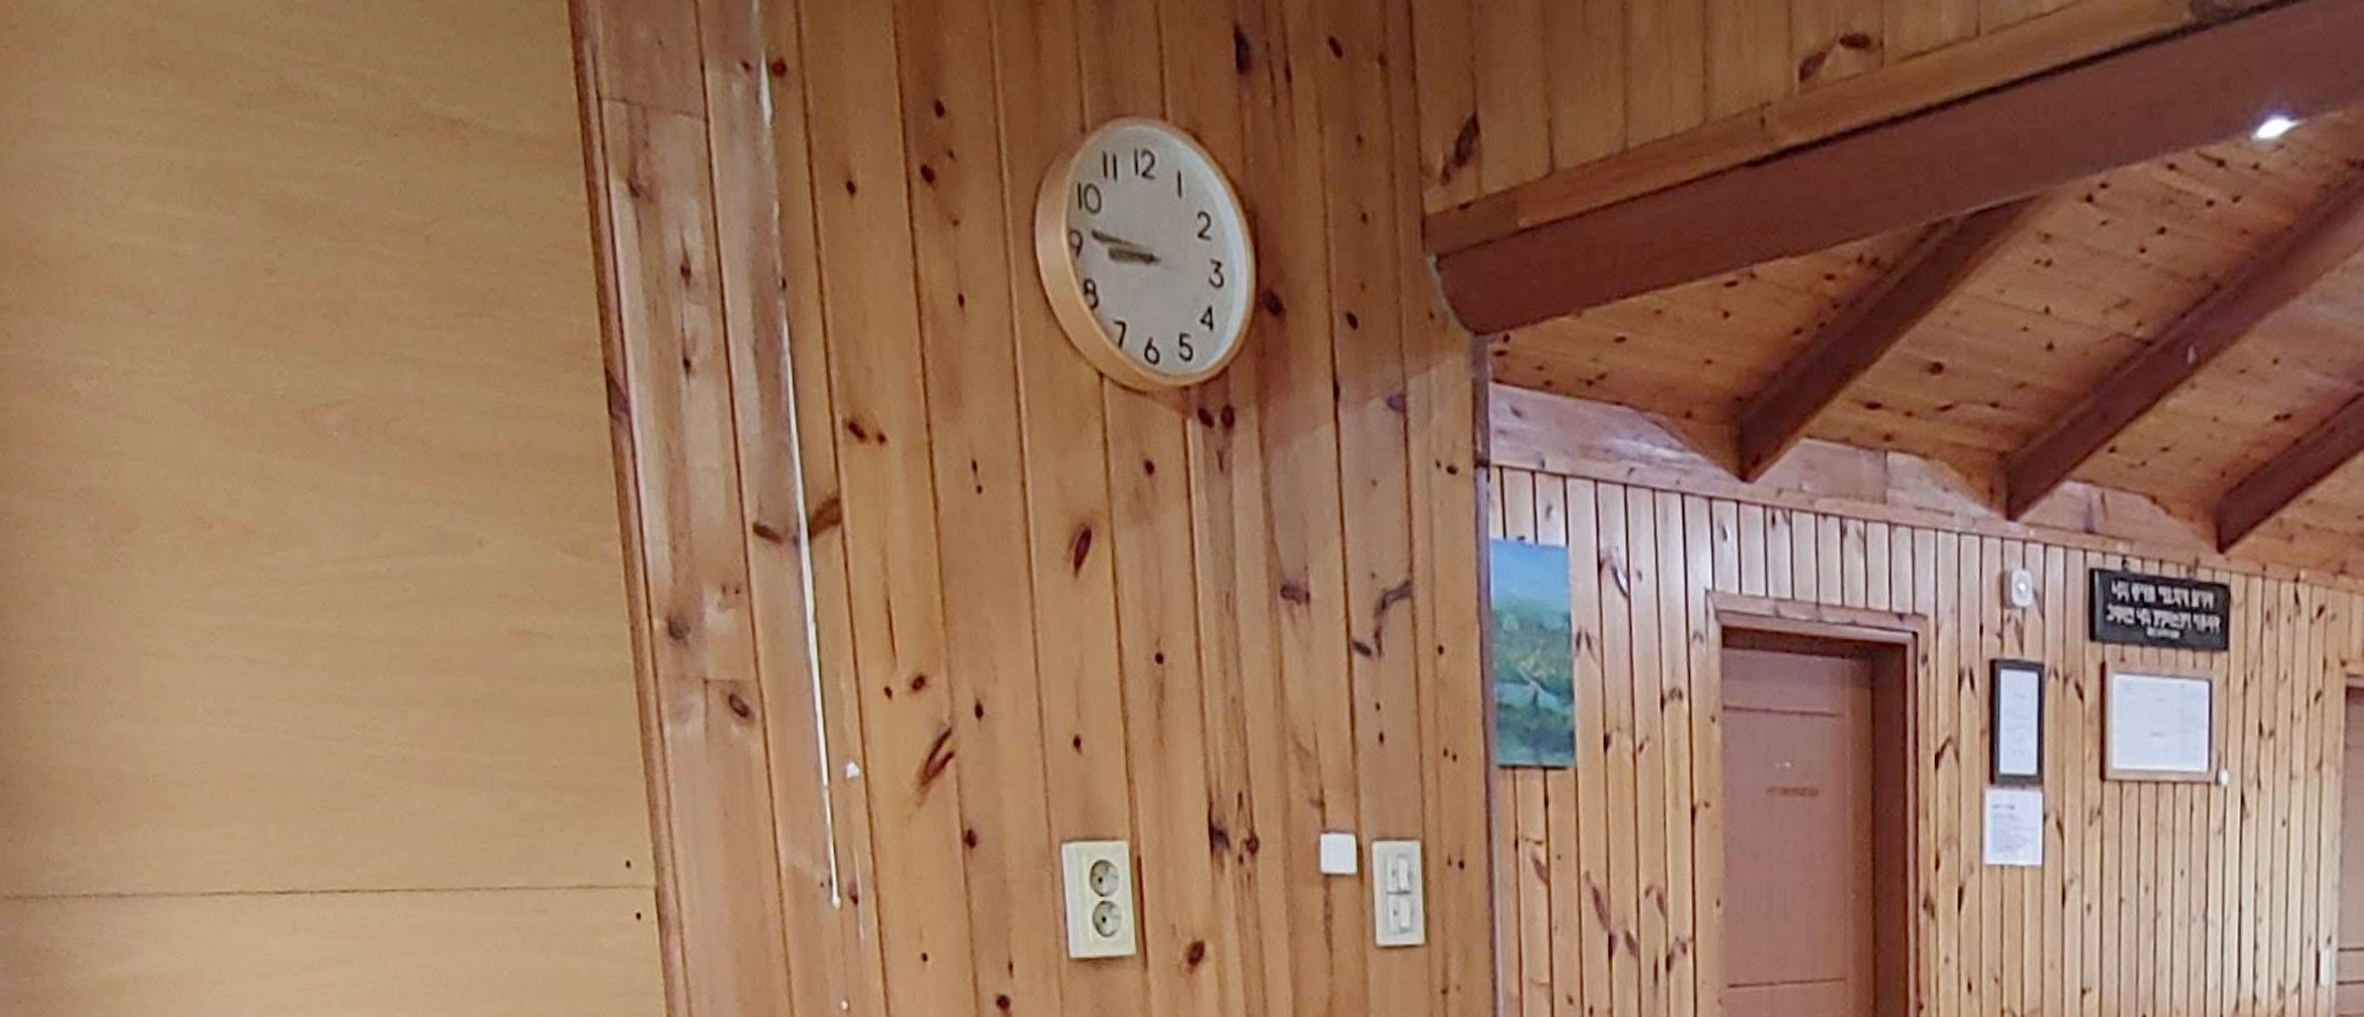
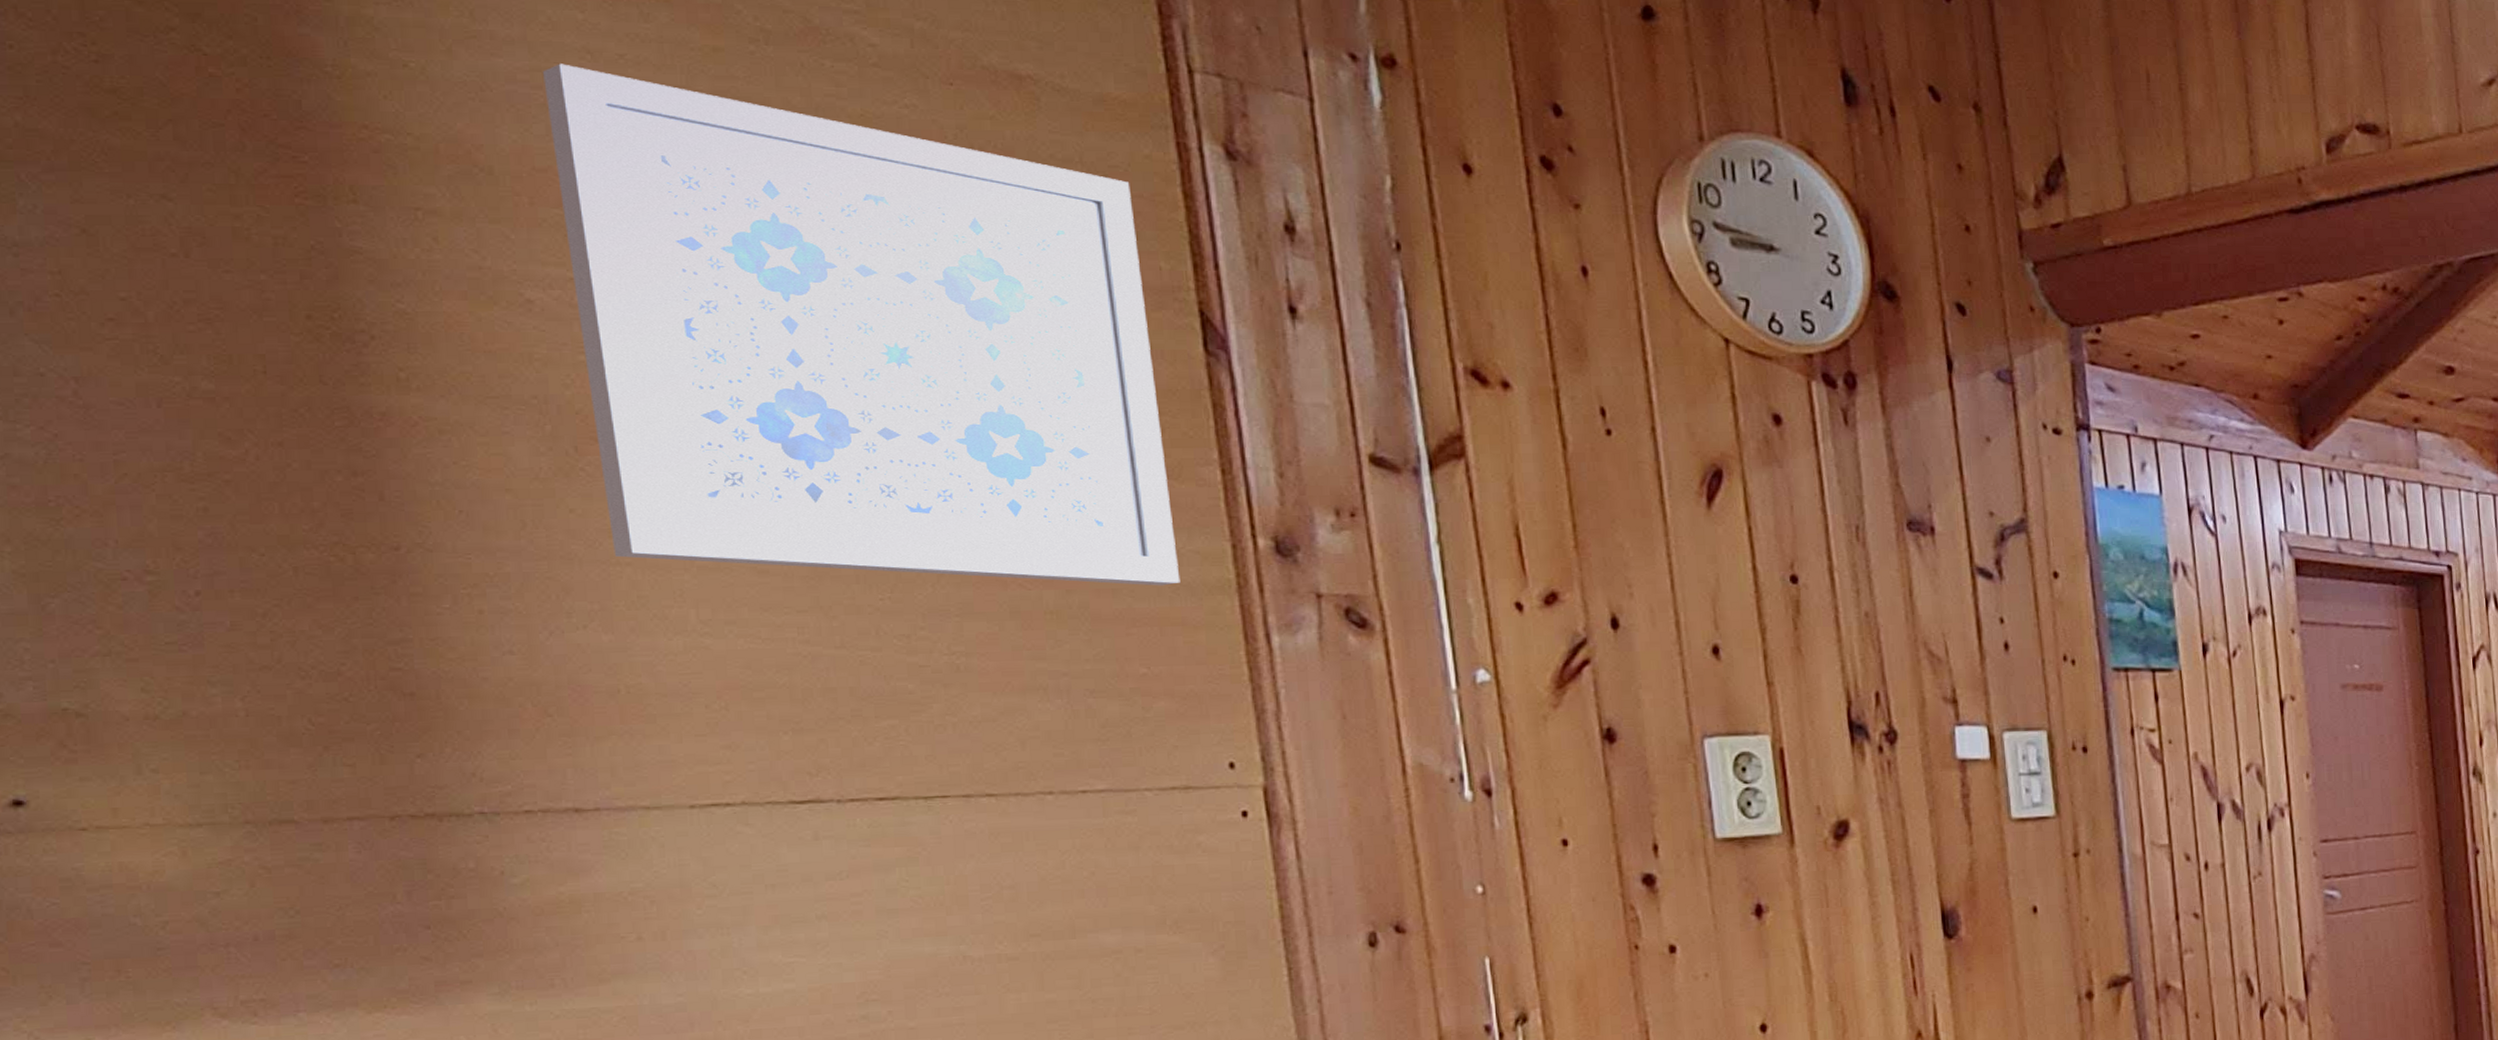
wall art: none [82,146,586,672] -> present [543,63,1181,586]

